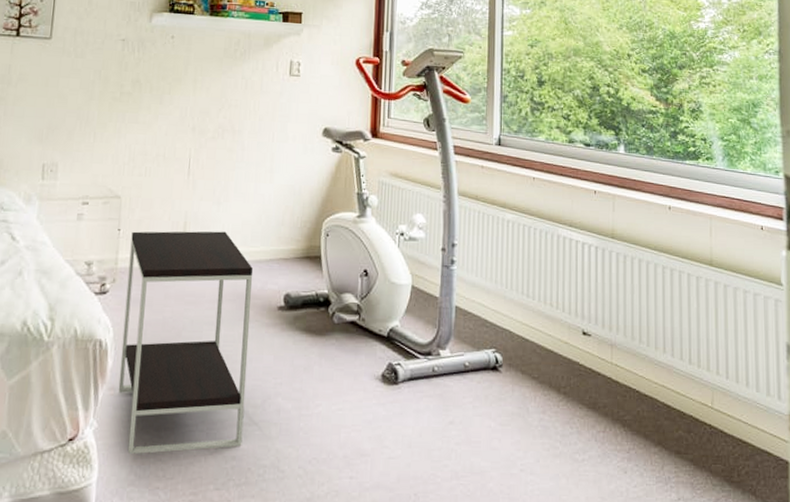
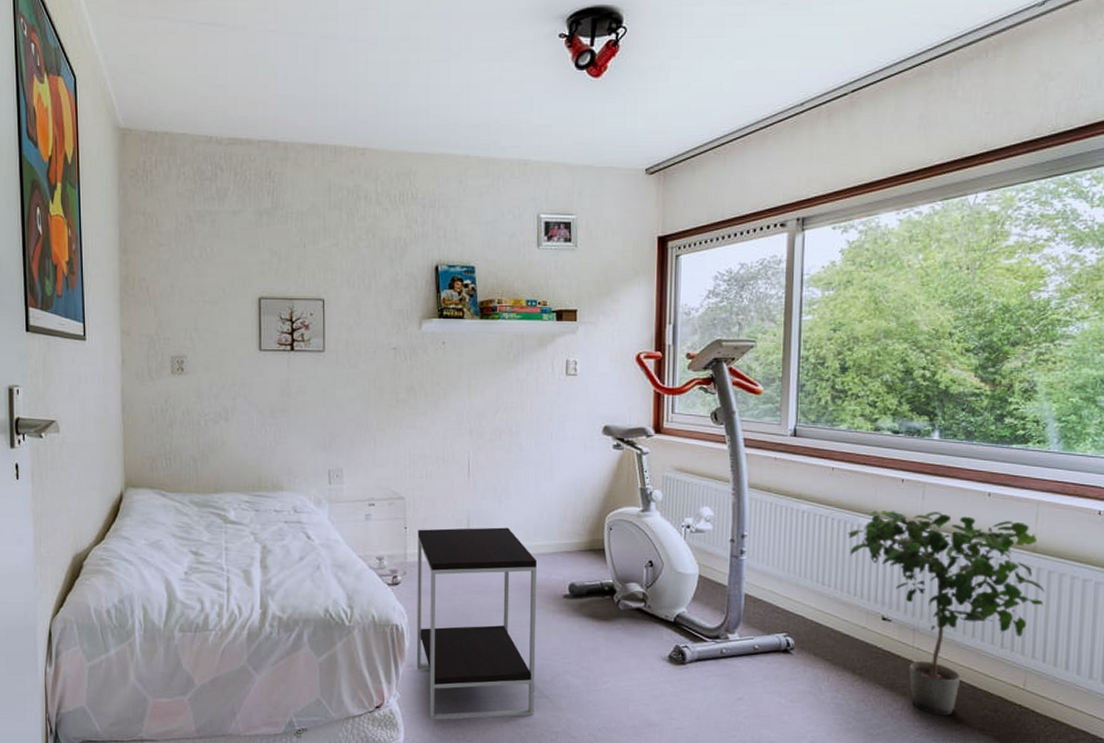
potted plant: none [549,221,723,437] -> present [848,510,1045,715]

